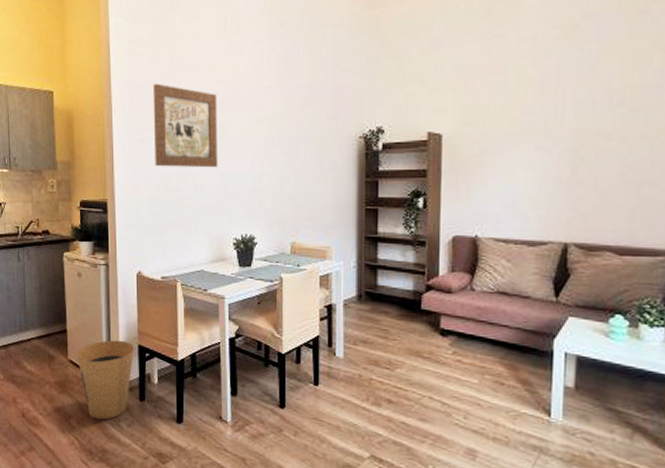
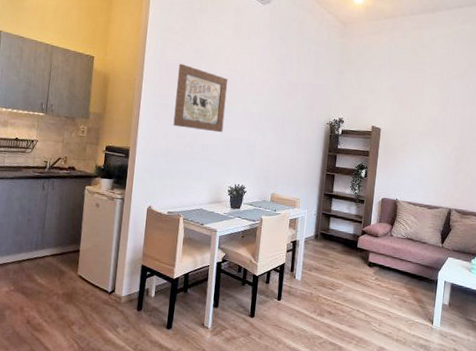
trash can: present [77,340,134,420] -> none [86,260,138,326]

